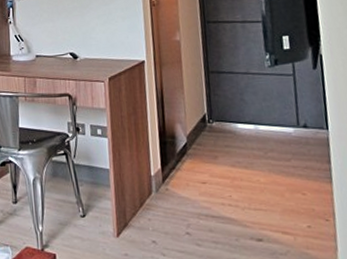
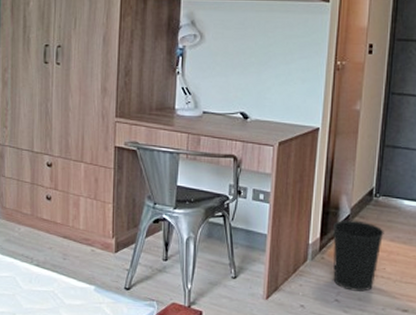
wastebasket: none [171,148,224,223] -> present [332,220,384,293]

